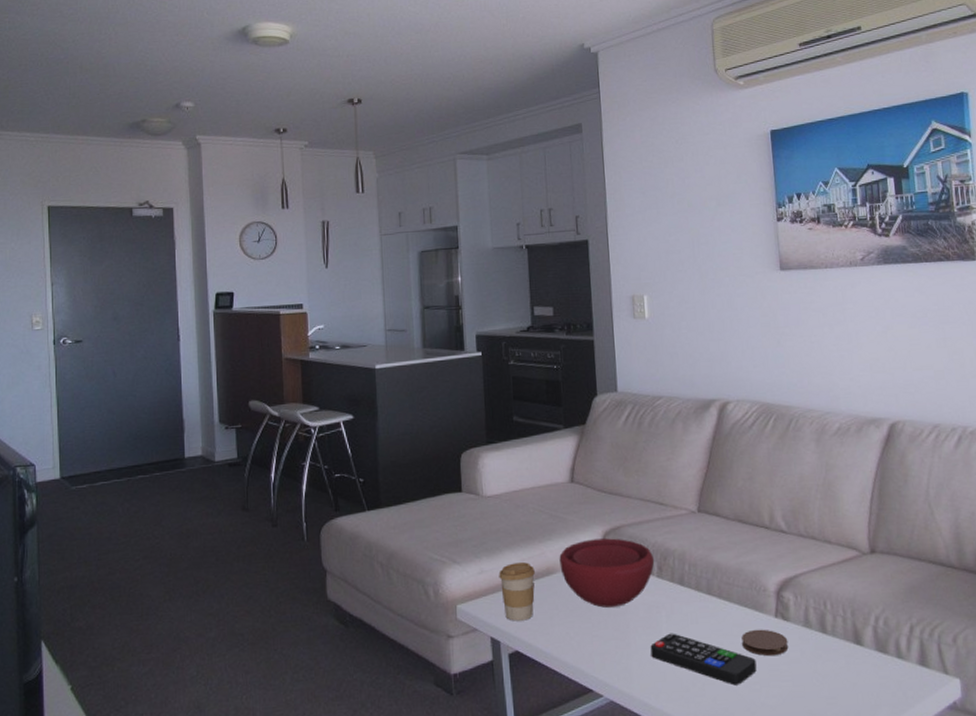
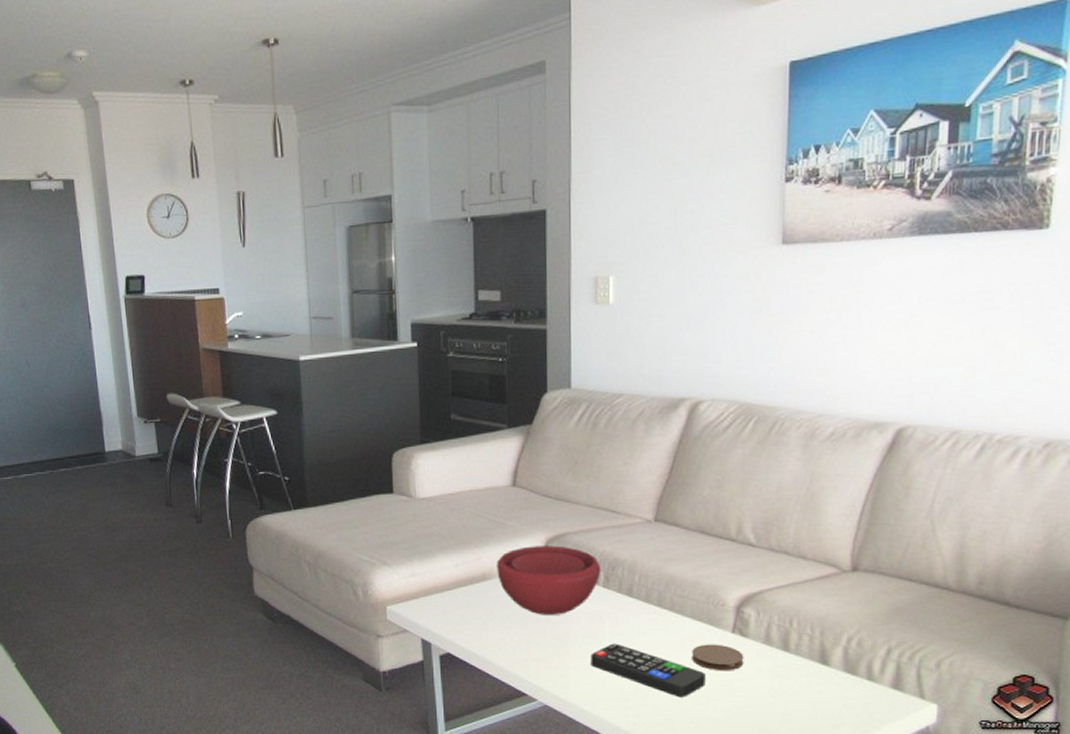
coffee cup: present [499,562,535,621] -> none [431,567,470,624]

